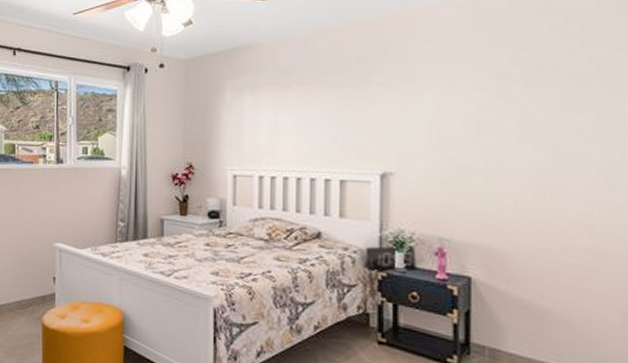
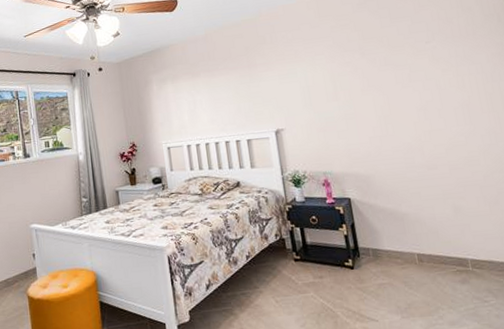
alarm clock: present [366,245,417,271] -> none [274,182,312,205]

